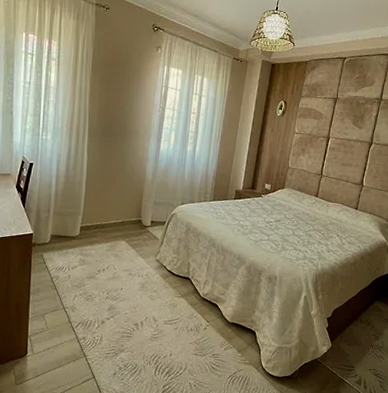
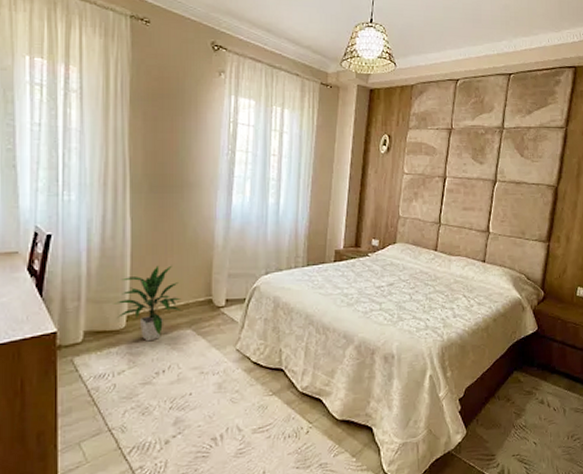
indoor plant: none [72,191,119,247] -> present [113,265,182,342]

